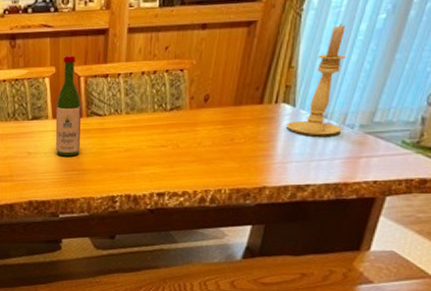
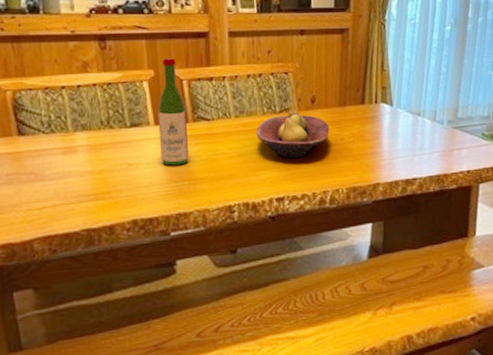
fruit bowl: none [145,108,220,156] -> present [256,110,330,158]
candle holder: present [287,24,347,136] -> none [388,33,435,133]

